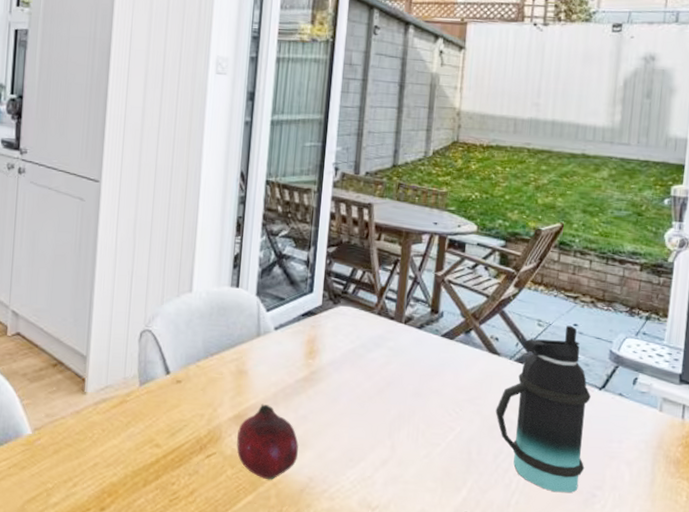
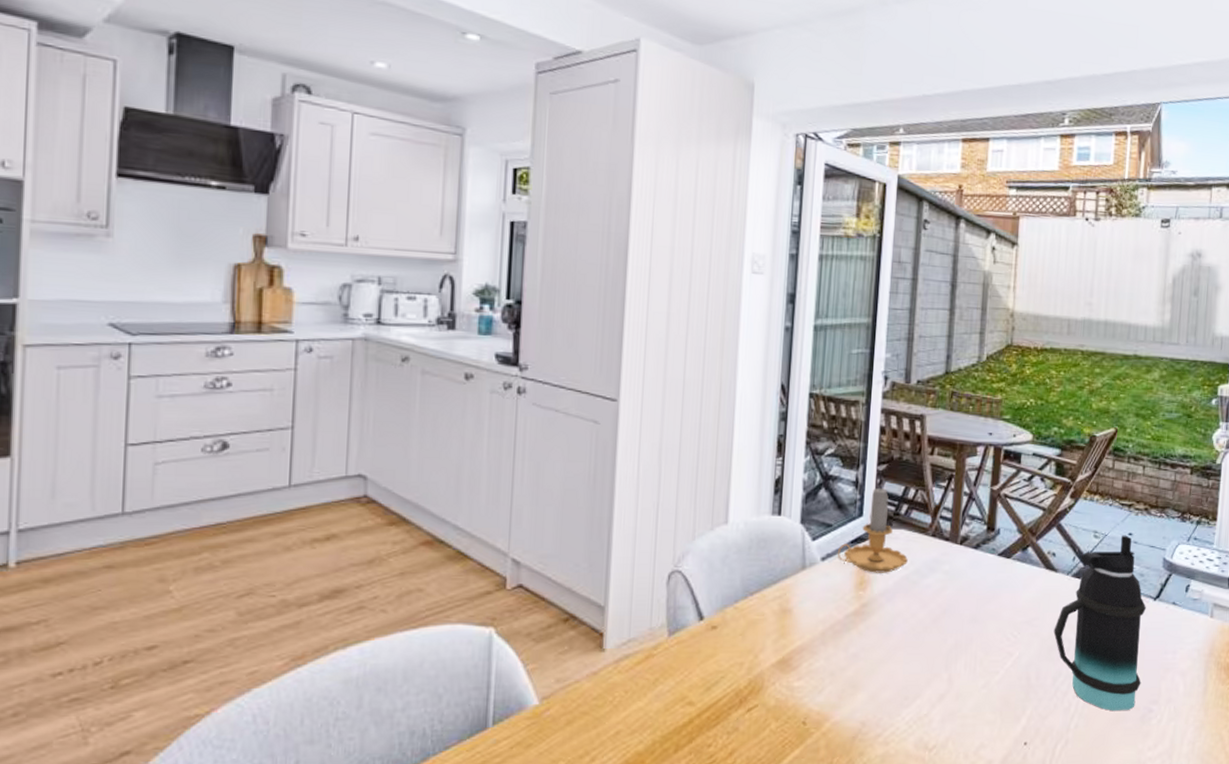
fruit: present [237,403,299,480] -> none [781,644,850,730]
candle: none [289,266,355,345] -> present [837,486,908,573]

